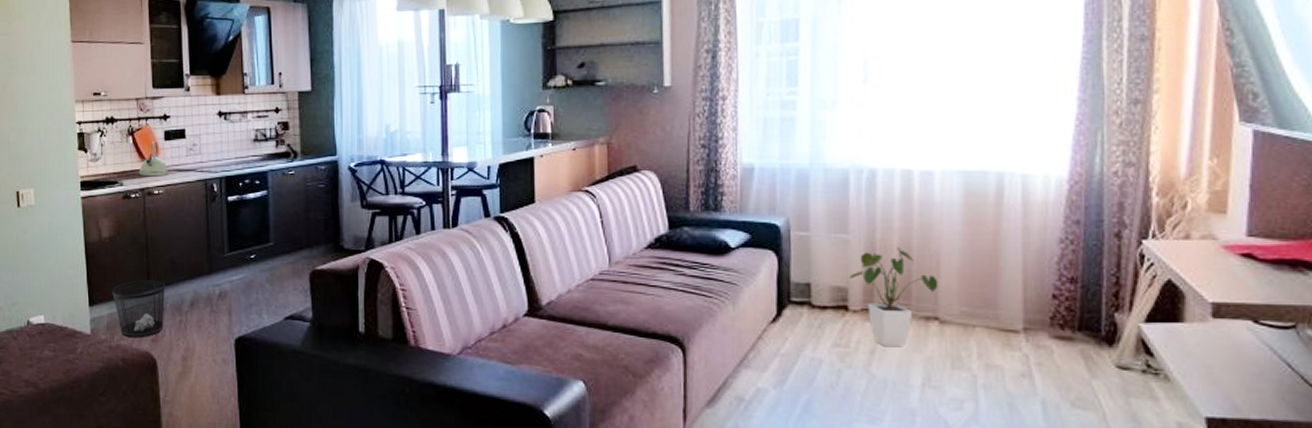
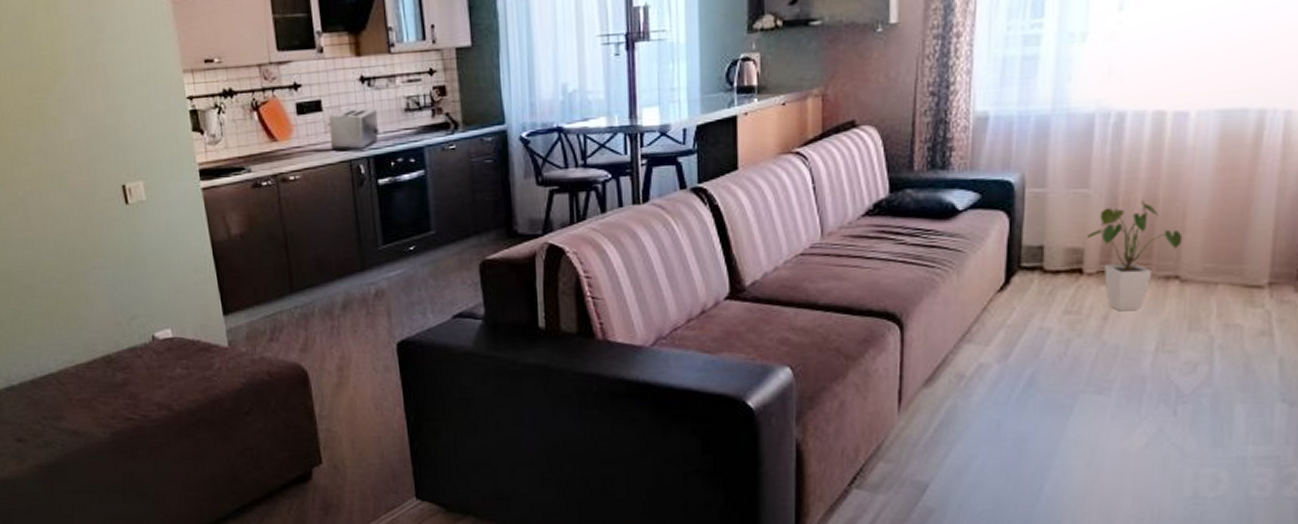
waste bin: present [112,280,166,338] -> none [249,281,314,349]
kettle: present [138,141,169,177] -> none [268,116,306,160]
toaster: none [190,137,232,172] -> present [329,108,380,151]

